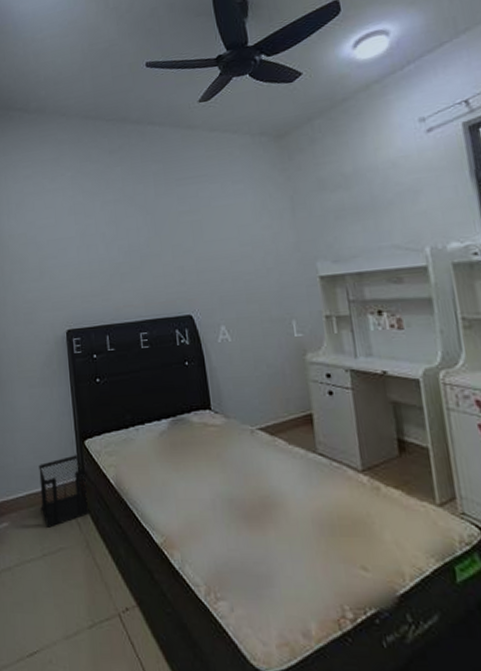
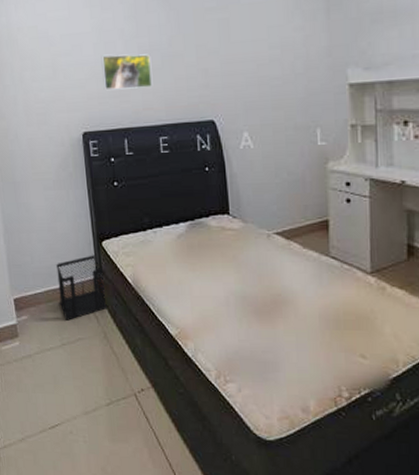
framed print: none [84,254,133,290] -> present [101,54,153,91]

